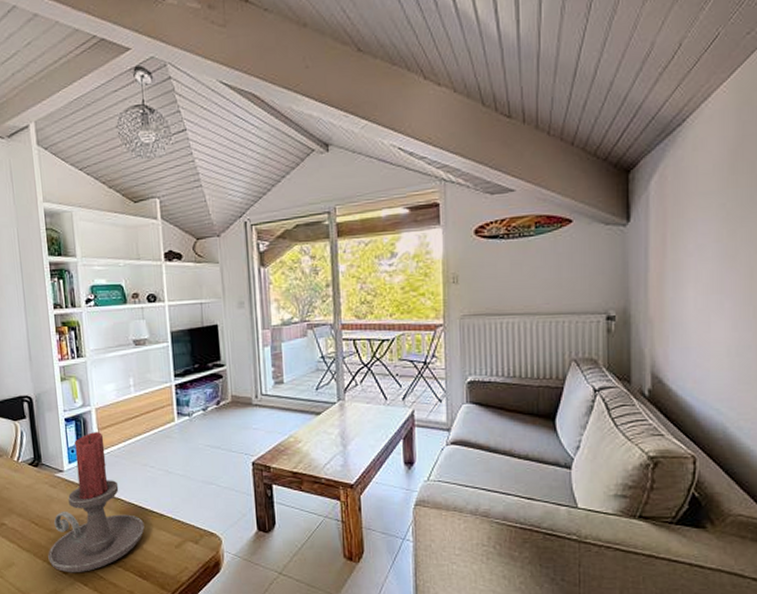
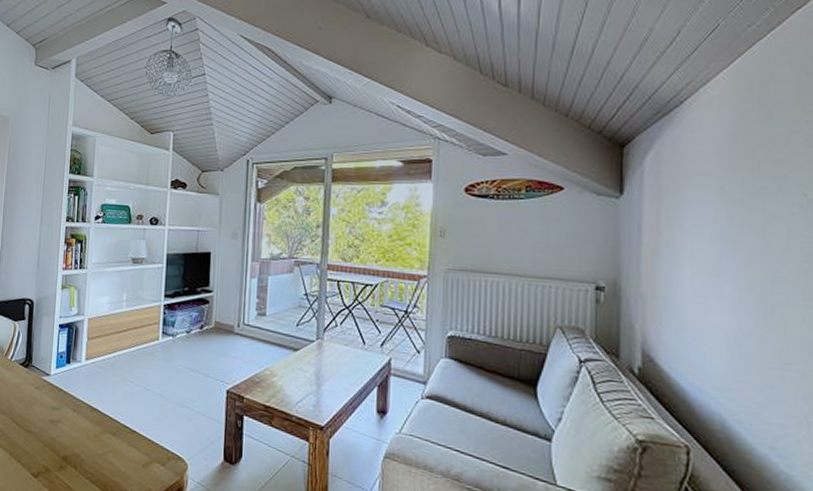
candle holder: present [48,432,145,573] -> none [22,341,116,479]

